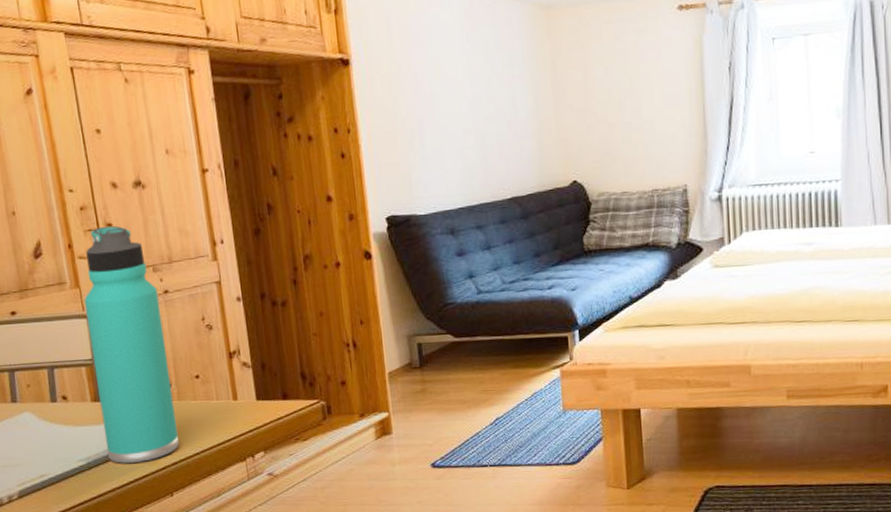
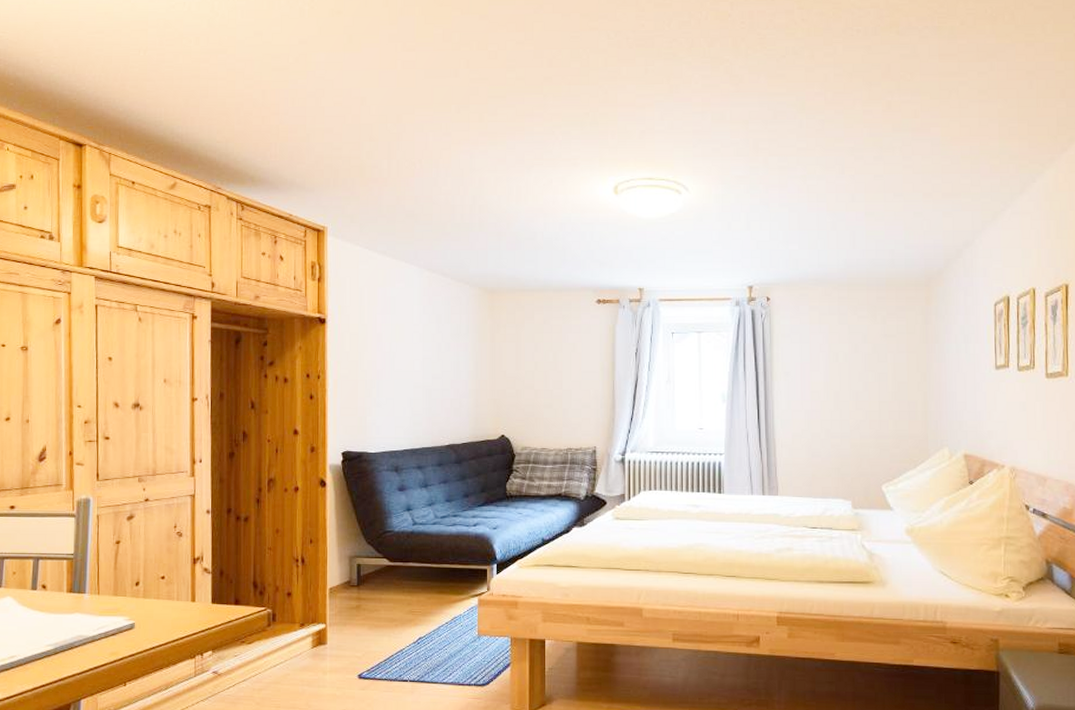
thermos bottle: present [84,225,180,463] -> none [73,439,140,652]

